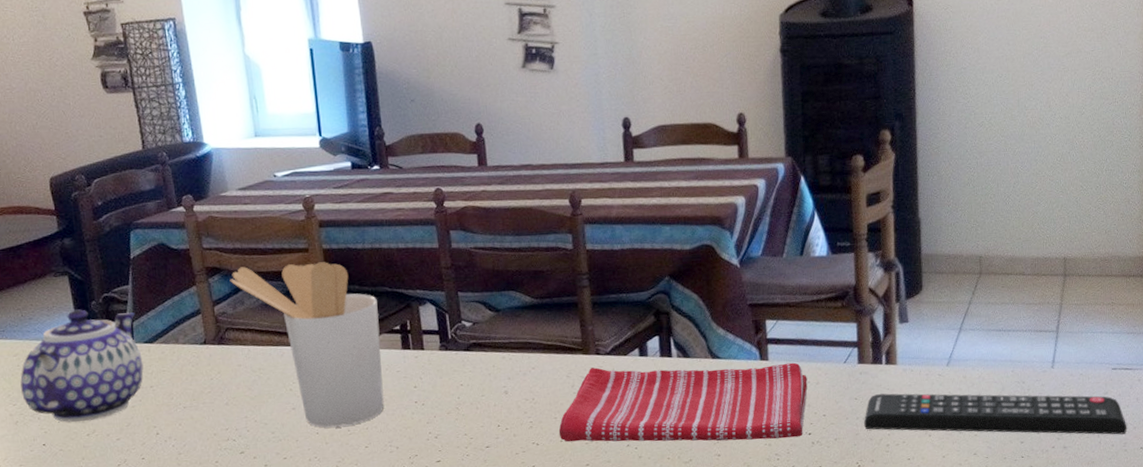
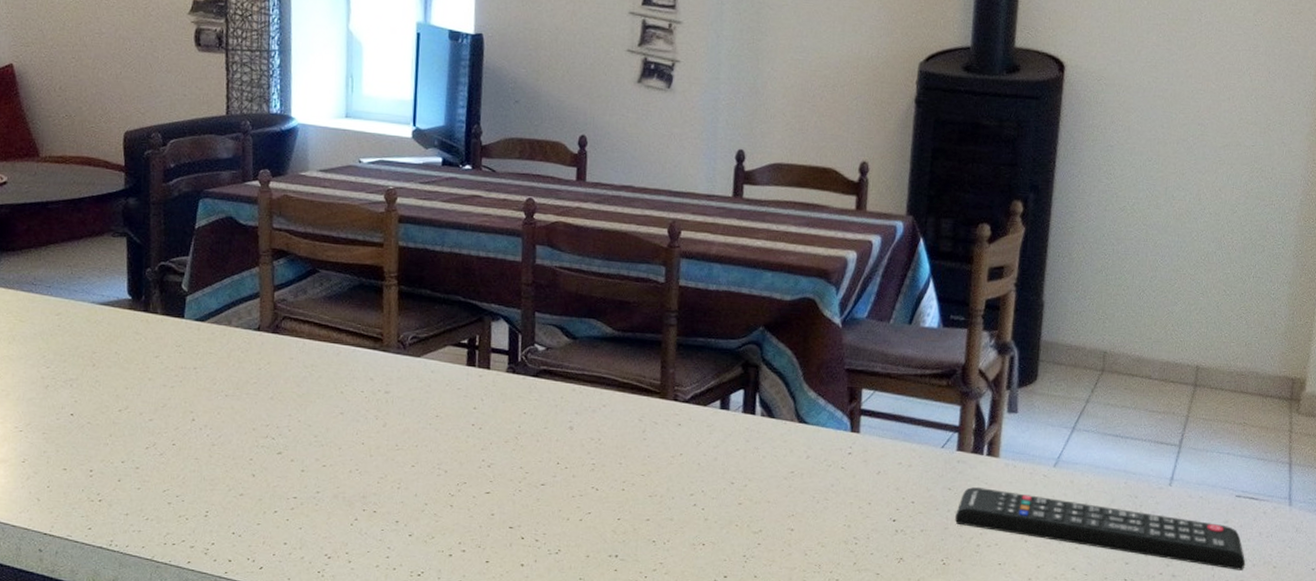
teapot: present [20,309,144,422] -> none [57,274,191,395]
utensil holder: present [230,262,384,428] -> none [295,253,448,440]
dish towel: present [558,362,808,443] -> none [621,414,899,522]

